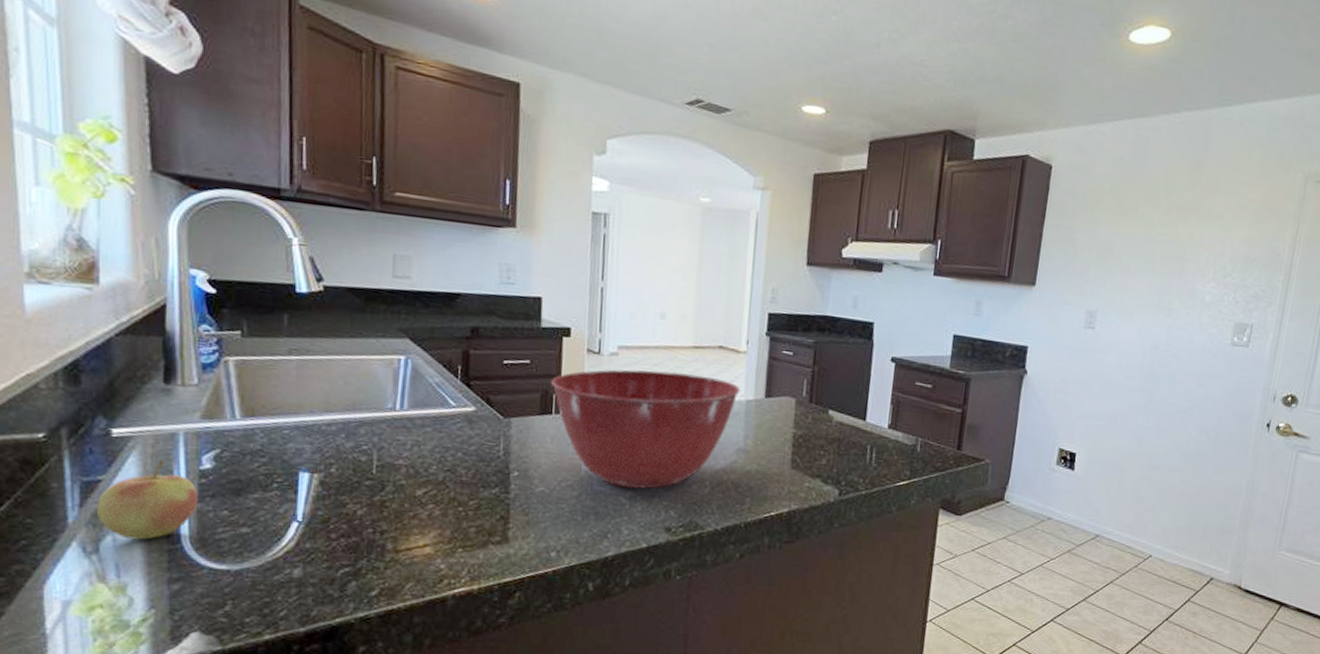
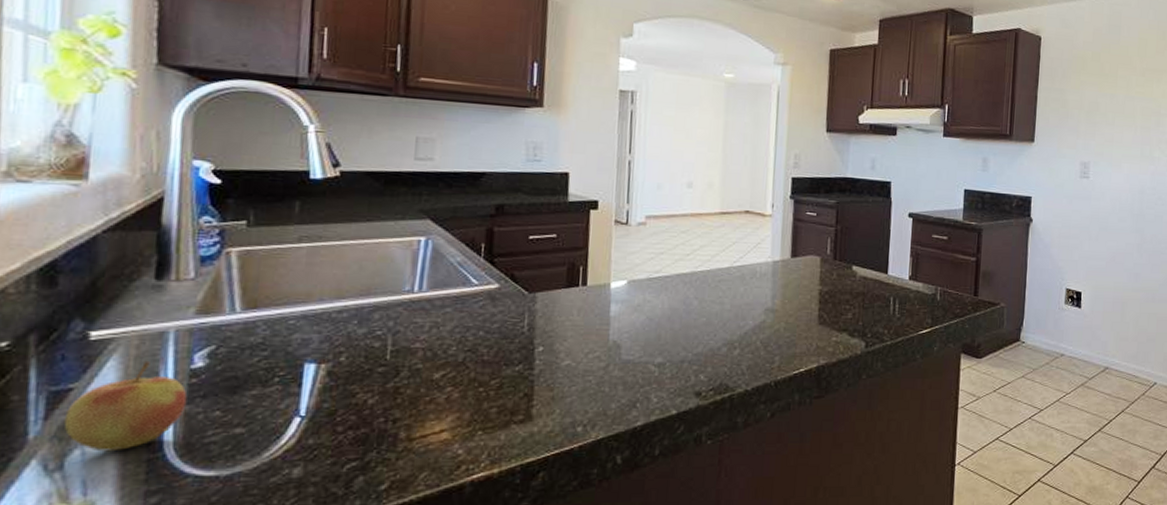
mixing bowl: present [550,369,741,489] -> none [577,237,767,355]

